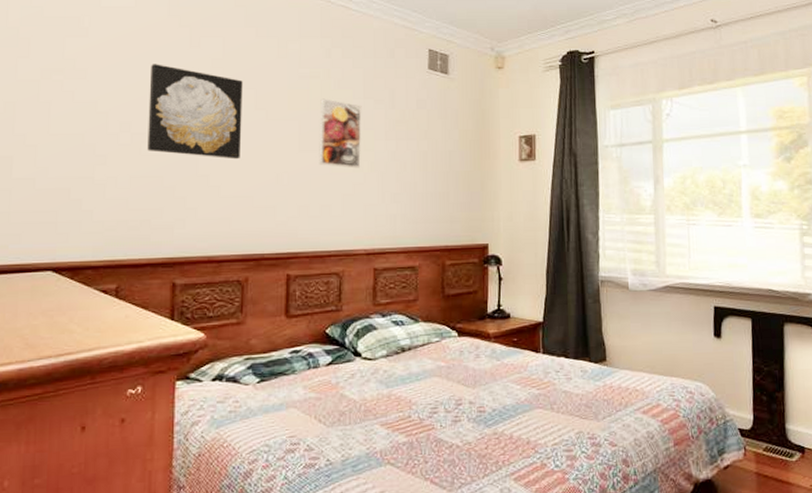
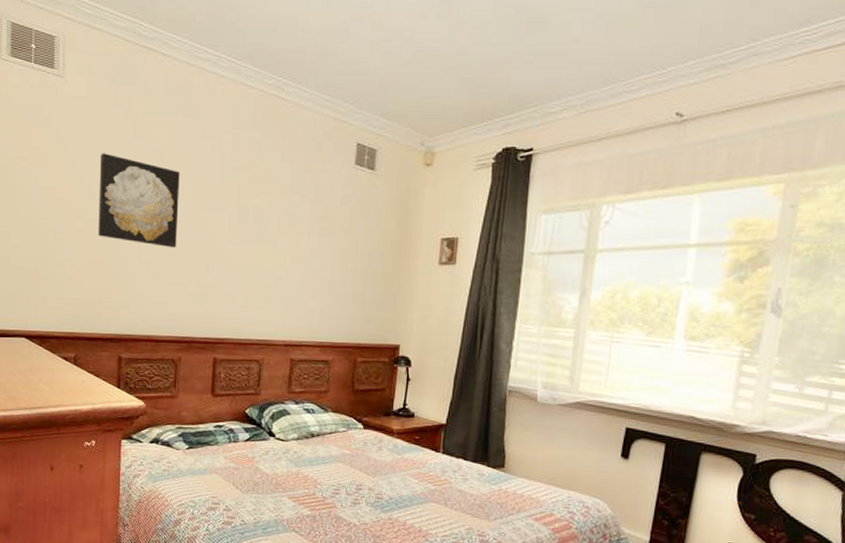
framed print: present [319,98,362,168] -> none [246,192,288,263]

